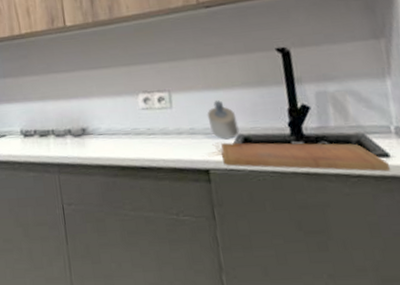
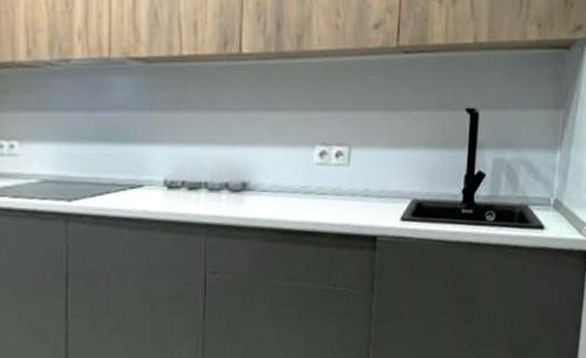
soap dispenser: present [207,100,239,140] -> none [385,160,414,204]
cutting board: present [221,142,391,172] -> none [392,208,543,244]

